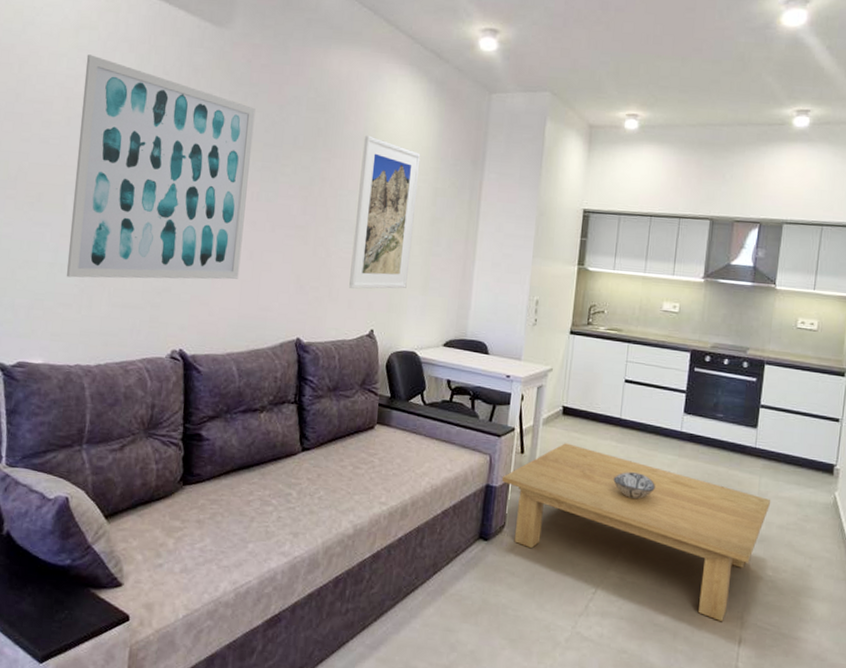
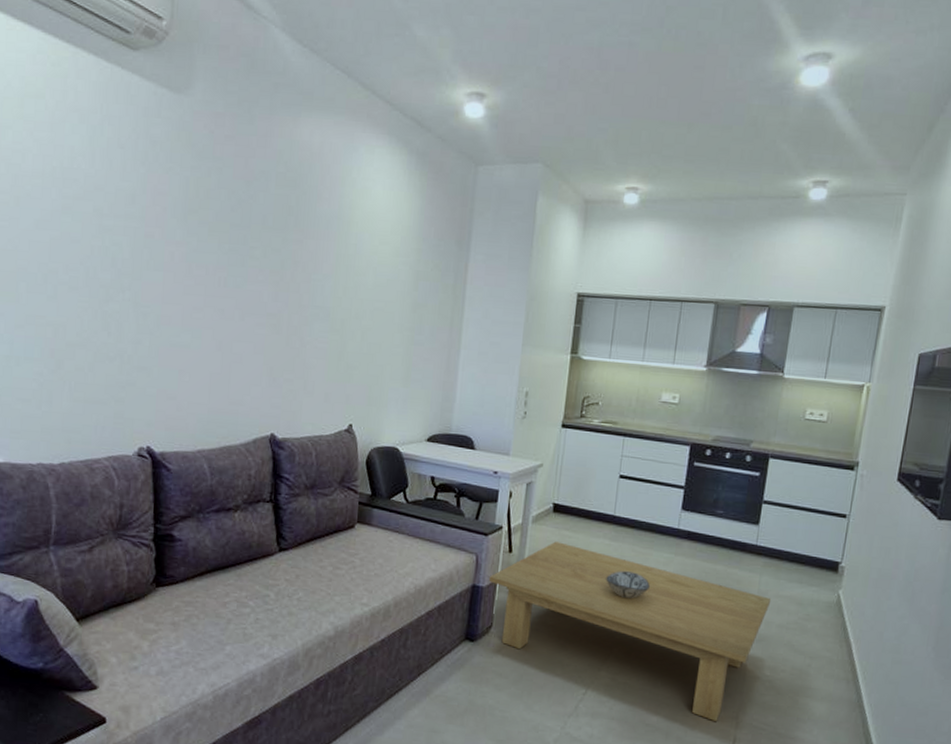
wall art: present [66,54,256,280] -> none [23,126,220,372]
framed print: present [349,135,421,289] -> none [325,213,401,381]

